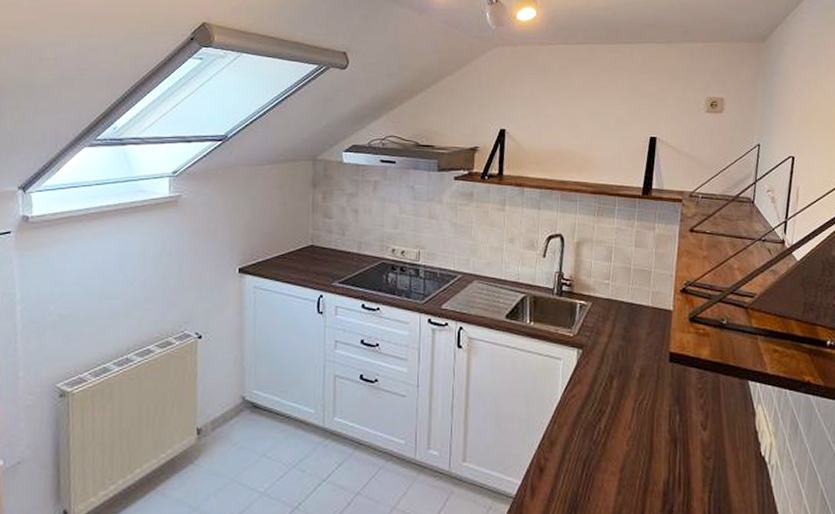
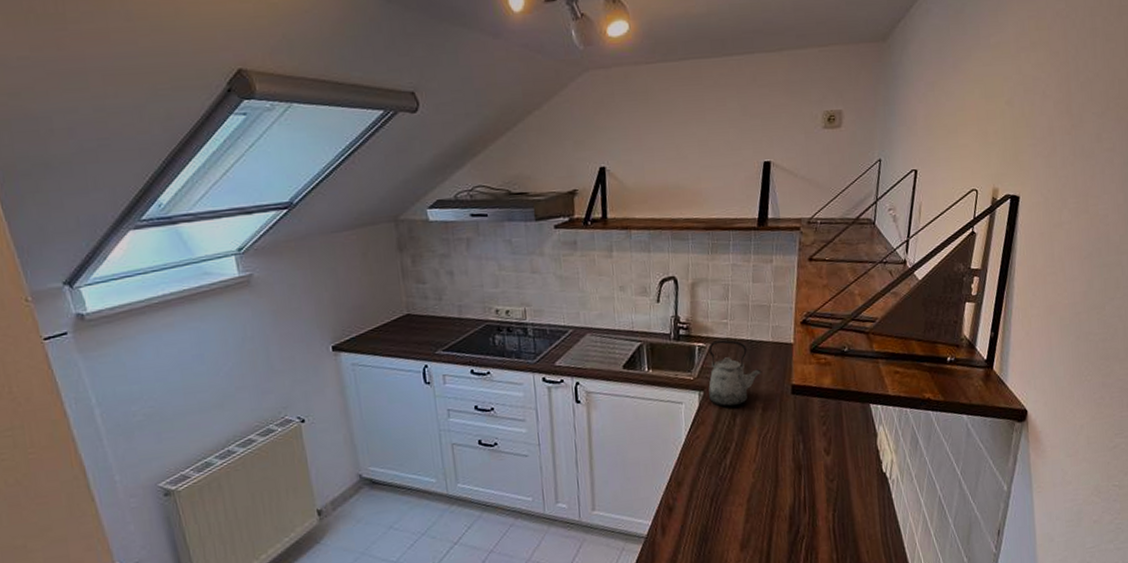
kettle: none [586,300,641,368] -> present [708,340,762,407]

